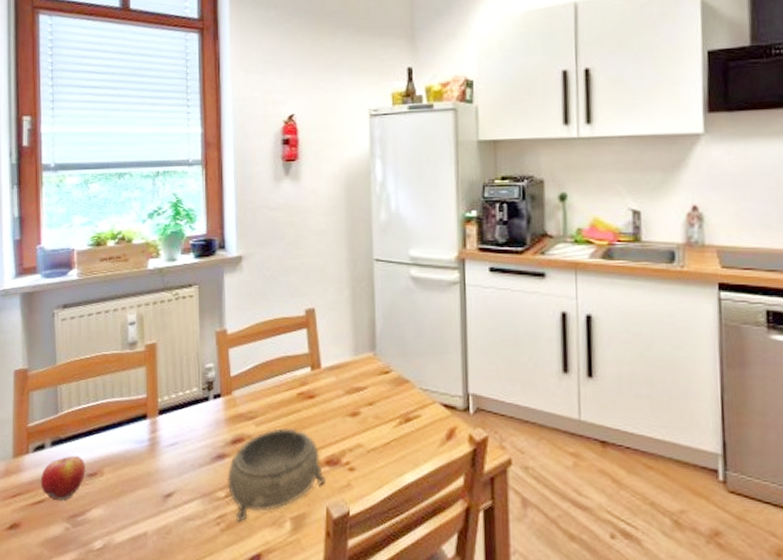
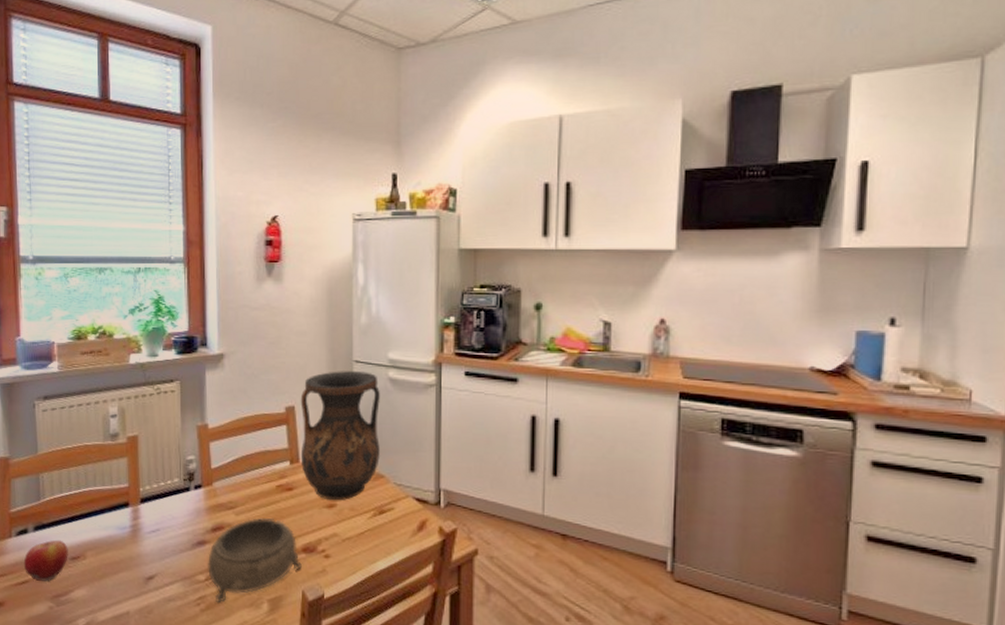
vase: none [320,270,404,409] -> present [300,371,380,501]

